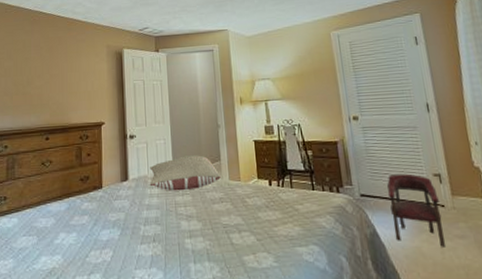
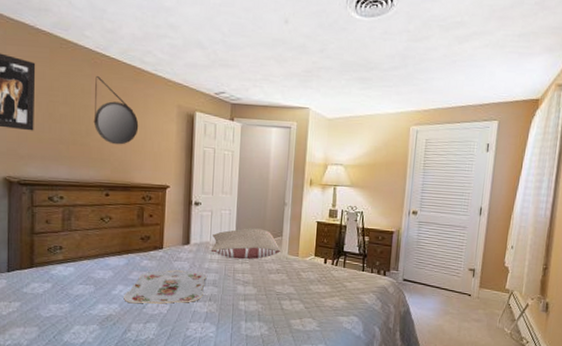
home mirror: none [33,31,73,90] -> present [93,76,139,145]
serving tray: none [66,209,148,253] -> present [124,270,207,304]
stool: present [387,173,445,247] -> none [424,265,468,327]

